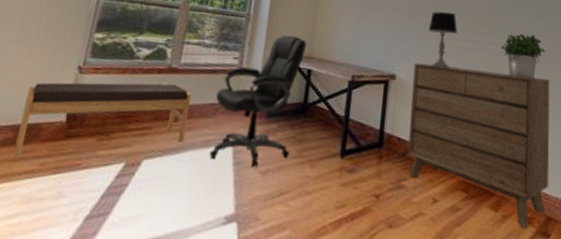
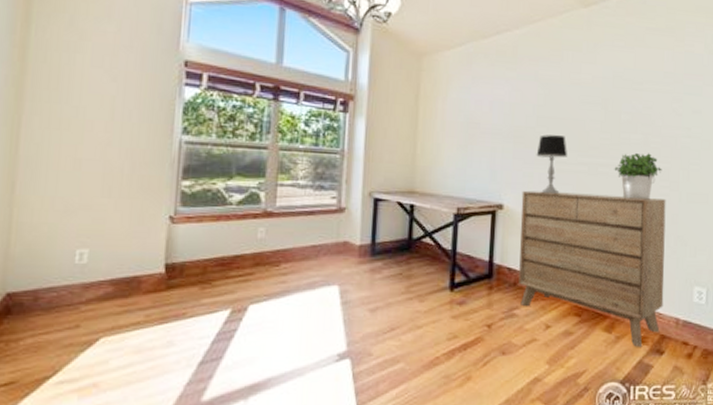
bench: present [12,82,192,159] -> none [116,228,292,312]
chair: present [209,35,307,168] -> none [315,170,408,306]

